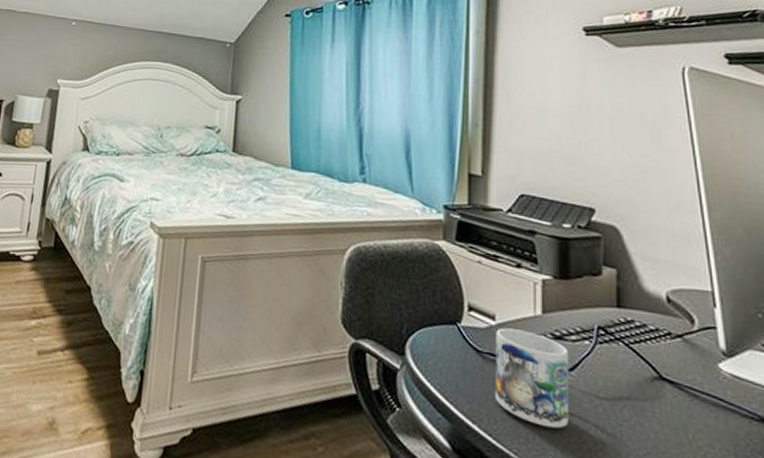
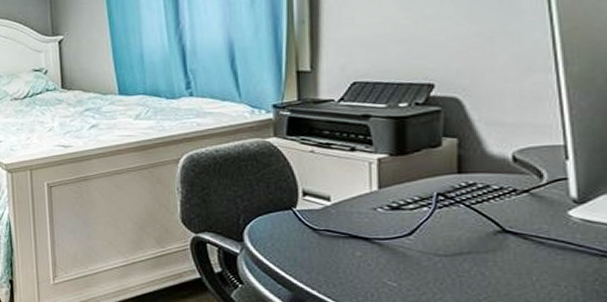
mug: present [494,327,570,429] -> none [331,206,408,286]

